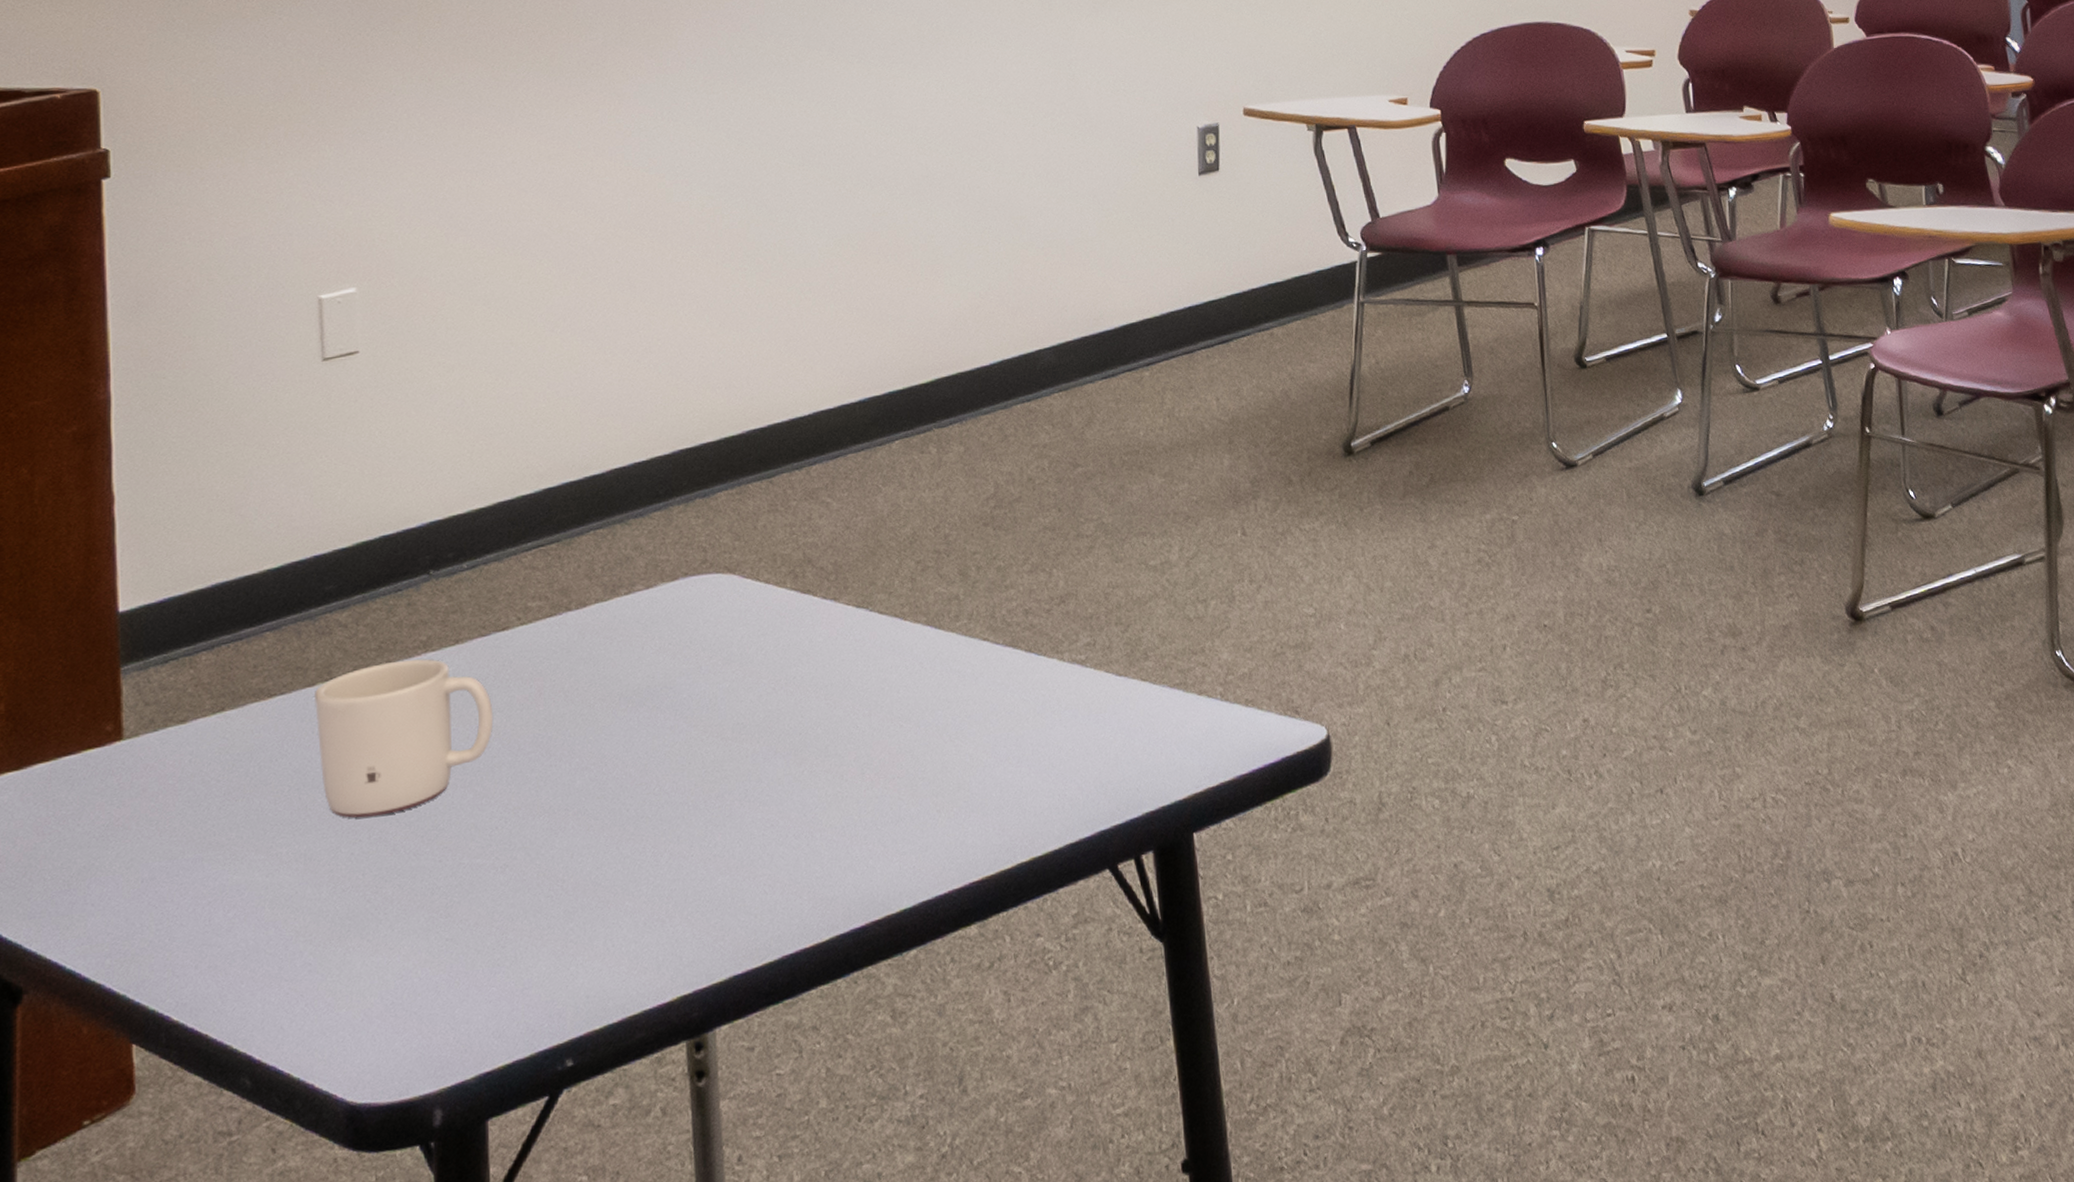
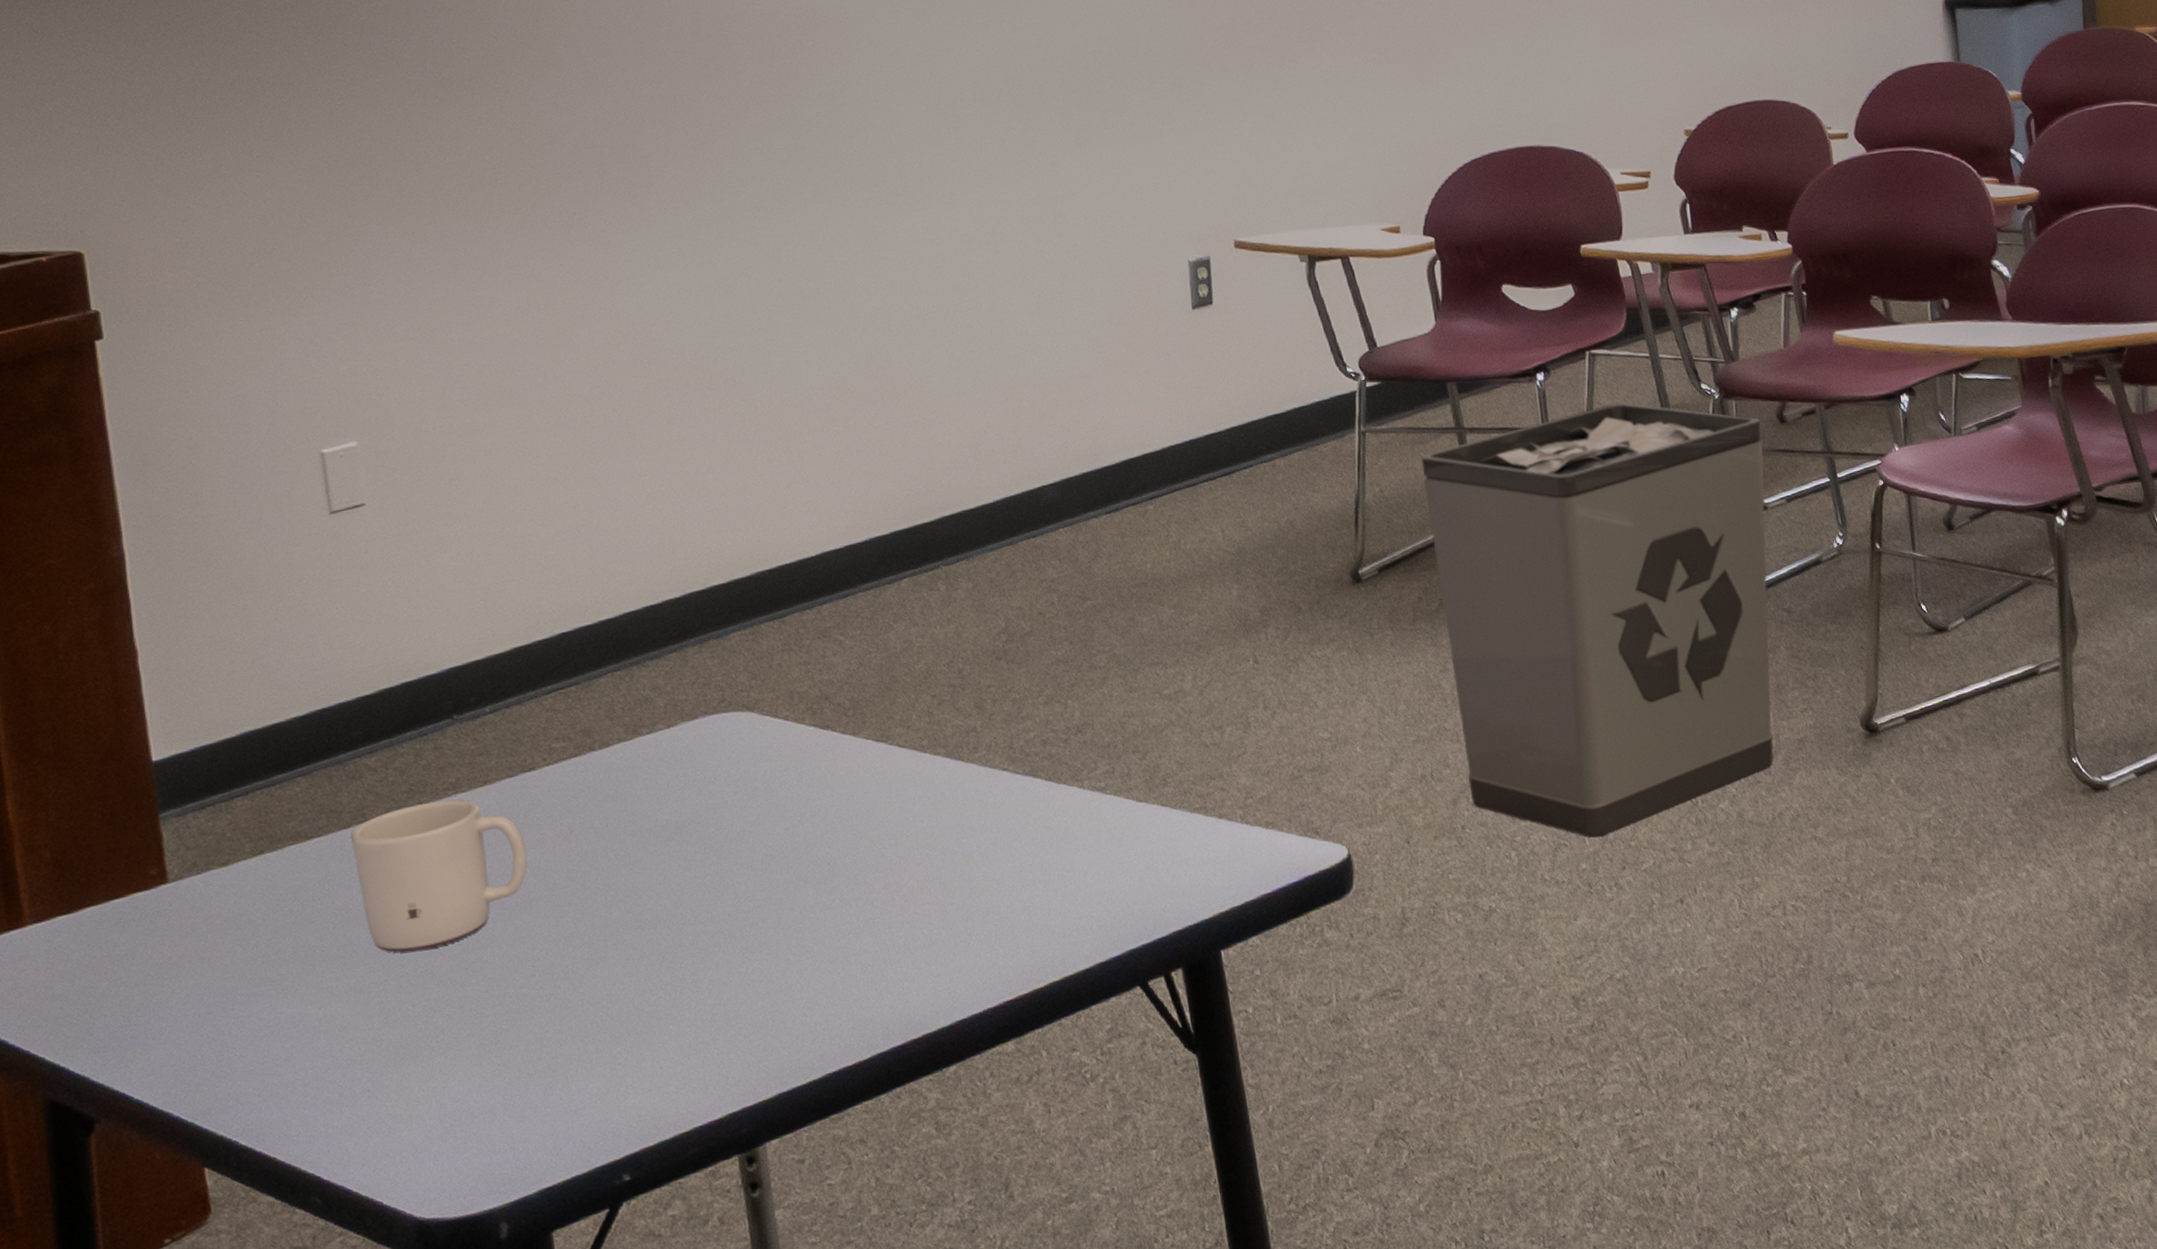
recycling bin: none [1417,279,1759,722] -> present [1420,403,1774,837]

